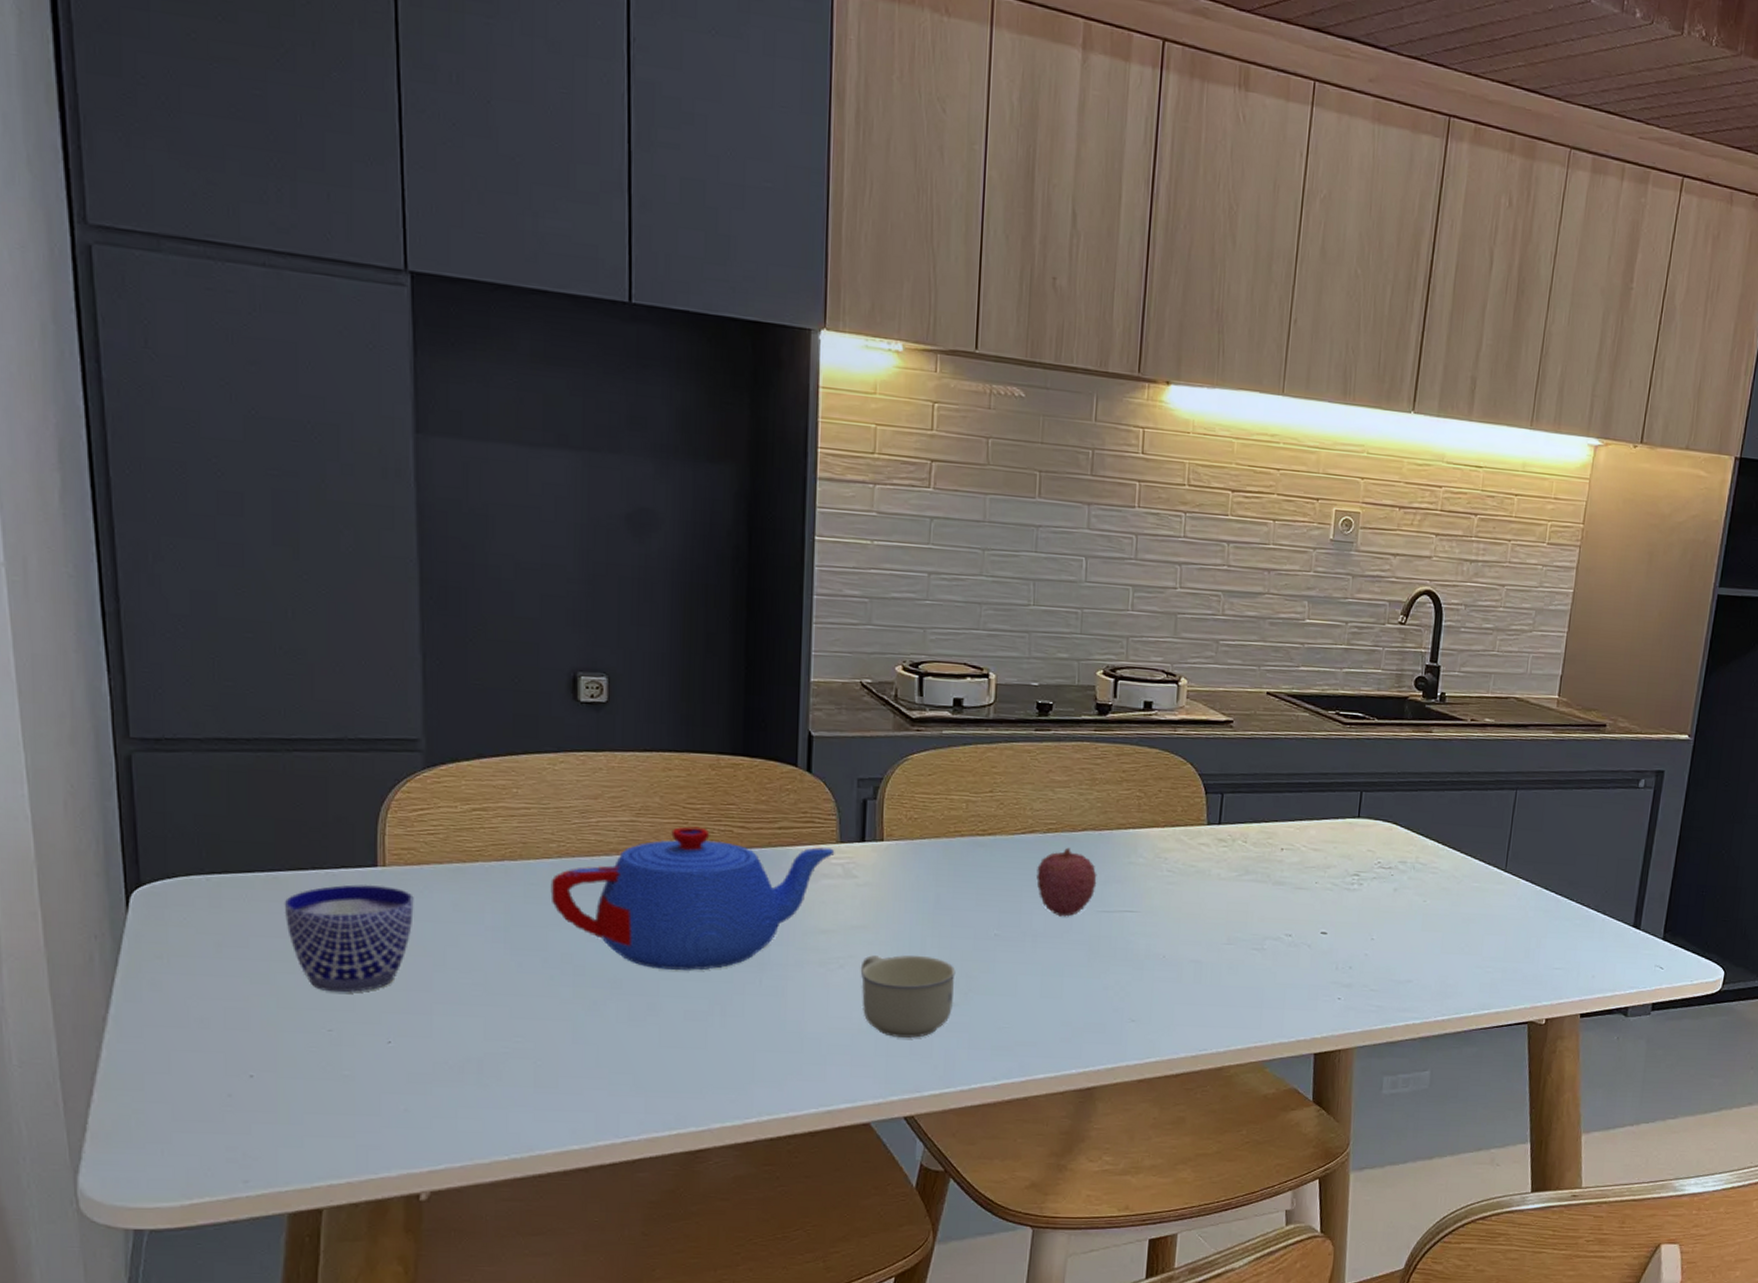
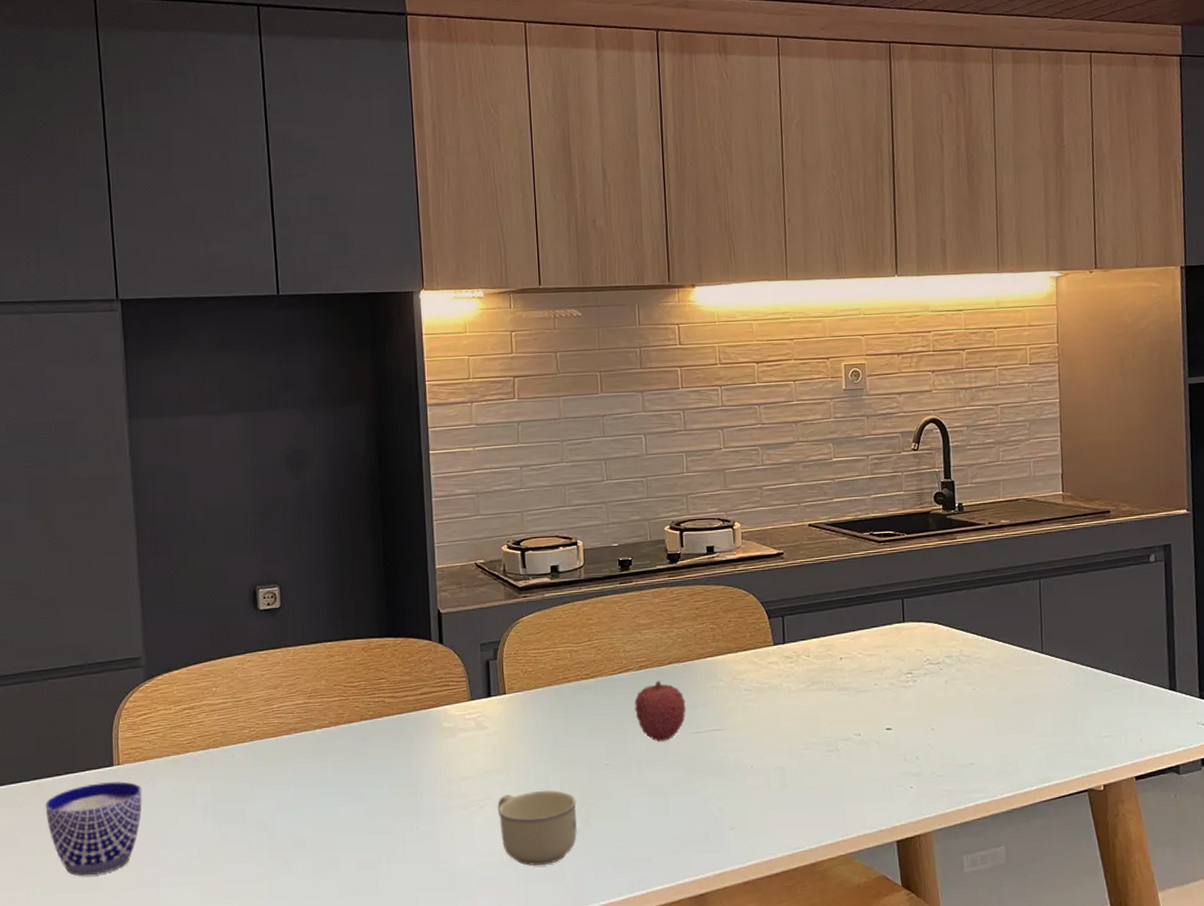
teapot: present [550,826,835,971] -> none [245,701,468,827]

